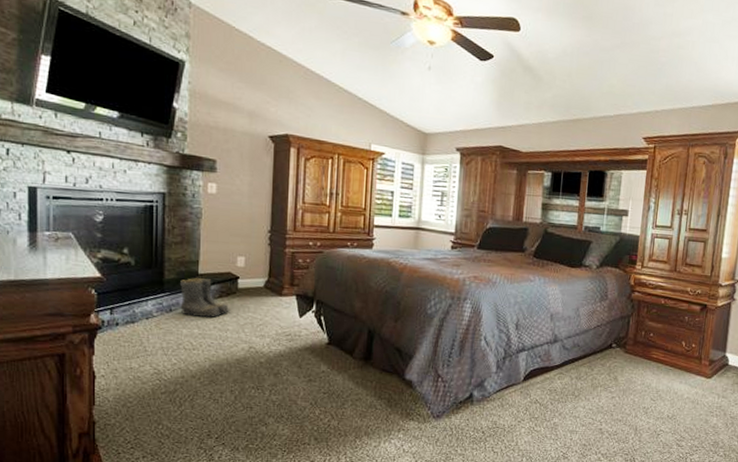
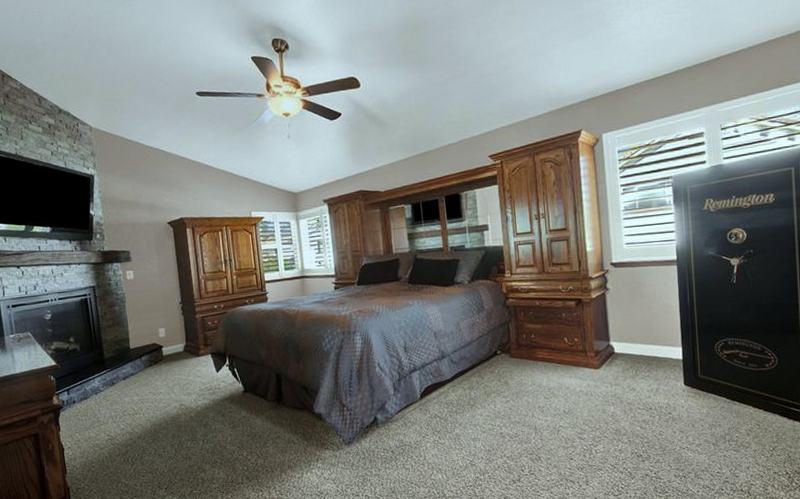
boots: present [180,278,230,318] -> none [117,352,160,386]

